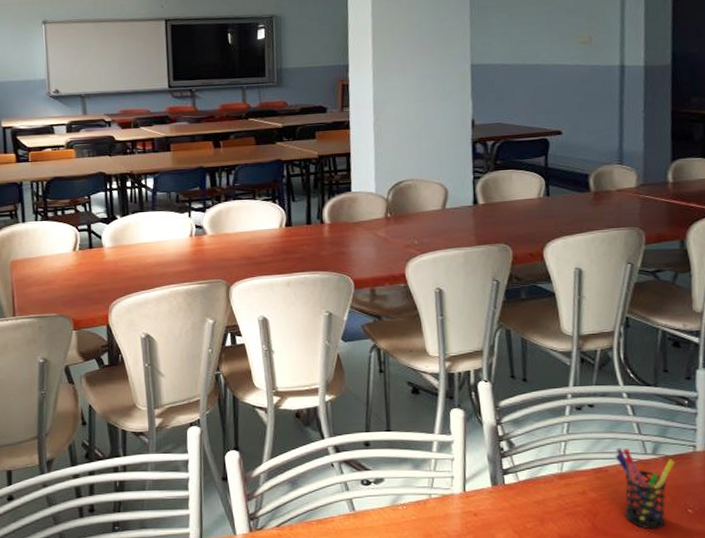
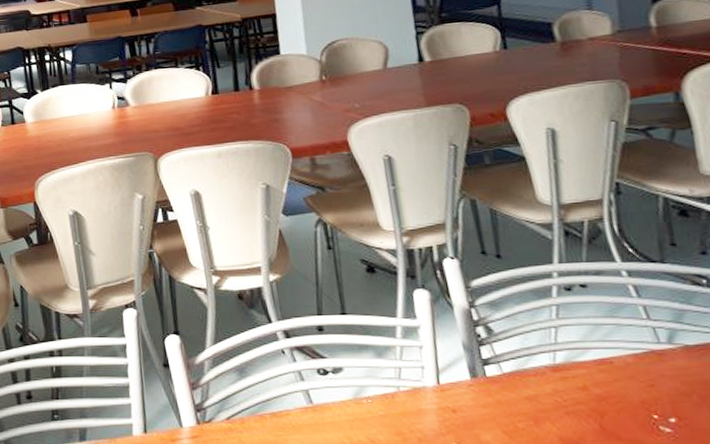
pen holder: present [615,448,675,530] -> none [619,335,699,434]

